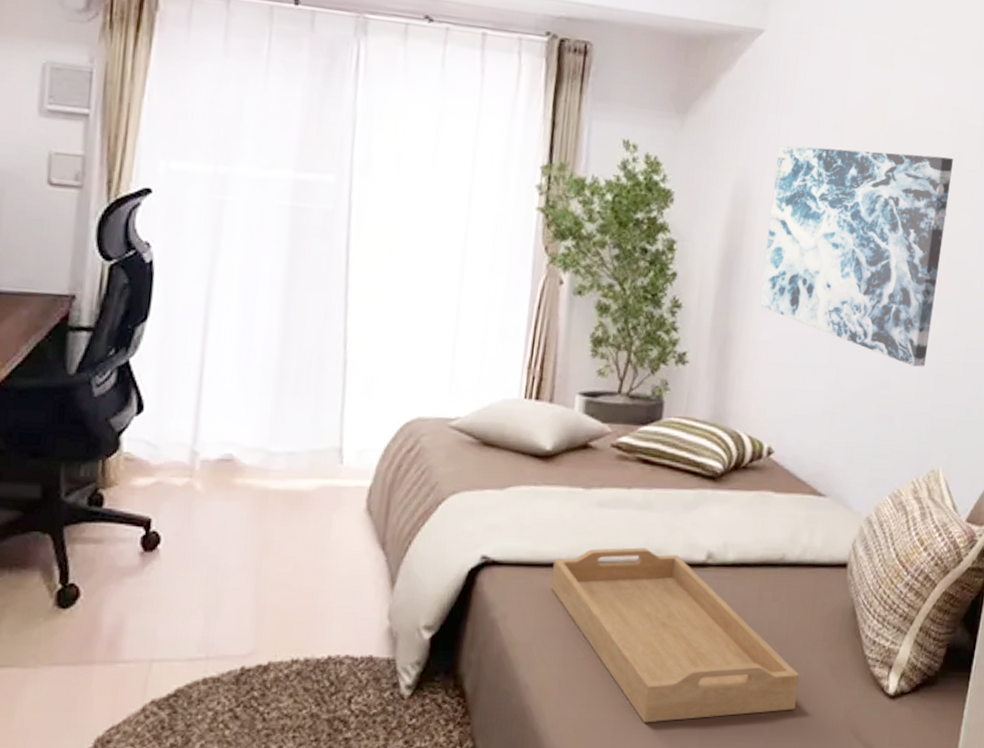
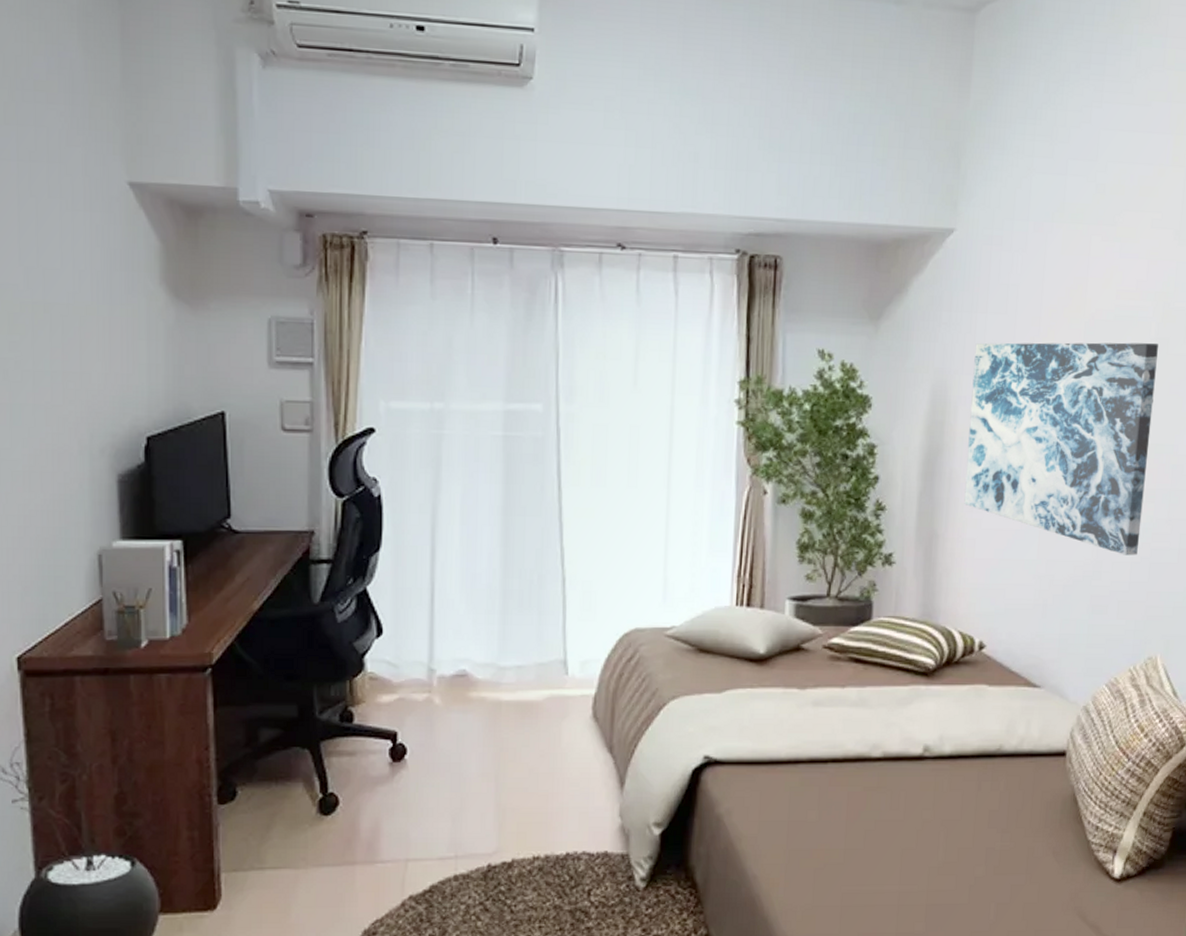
serving tray: present [551,547,800,723] -> none [773,743,1023,909]

